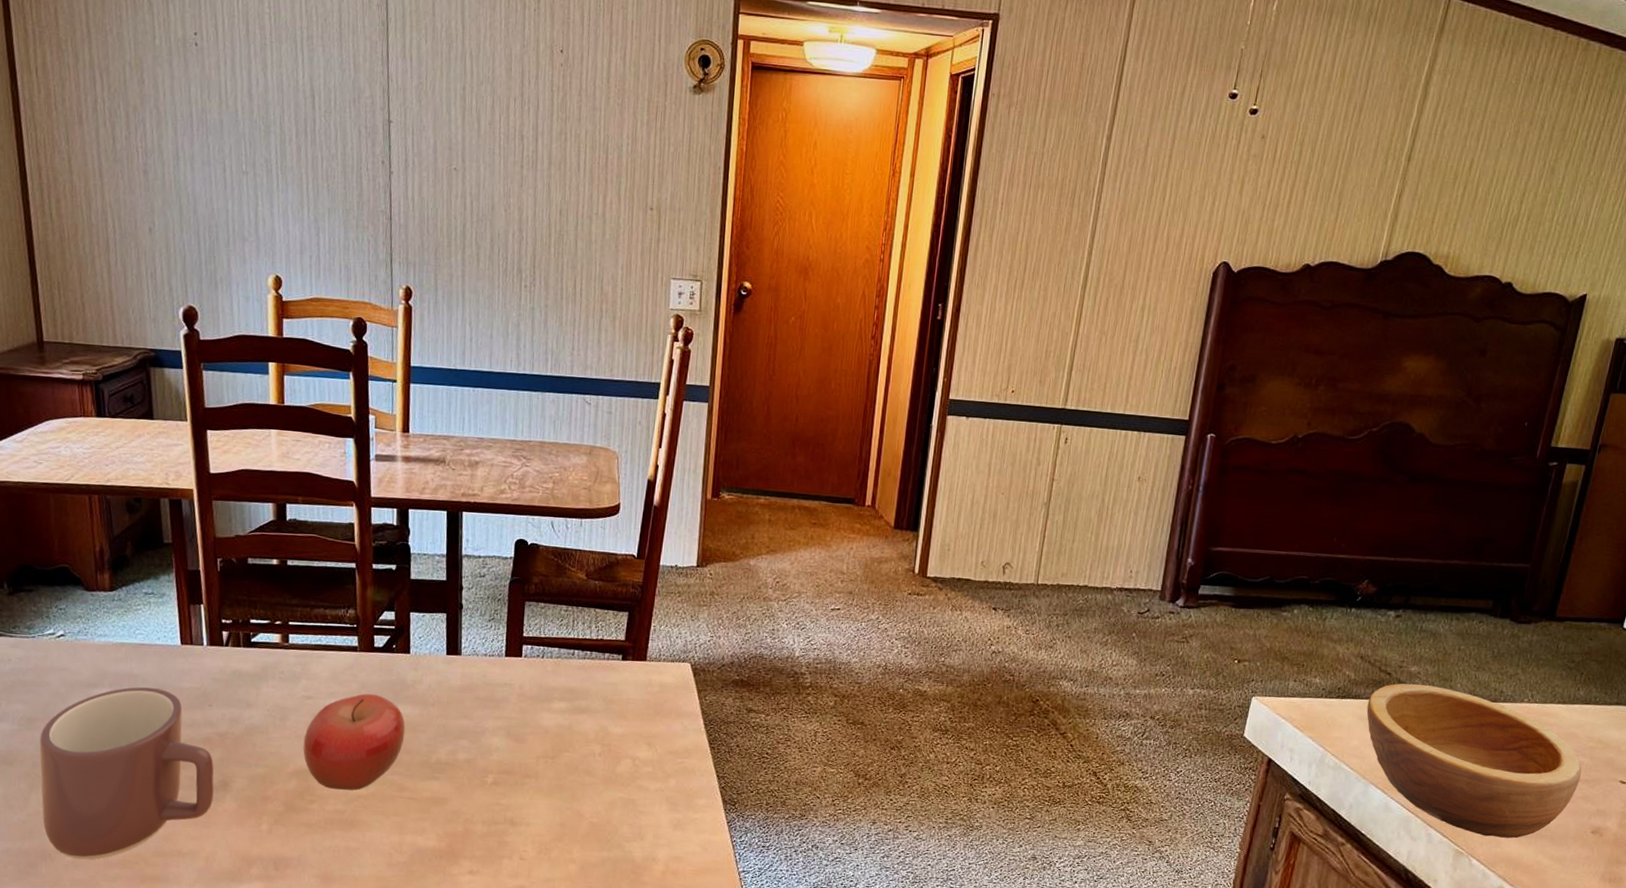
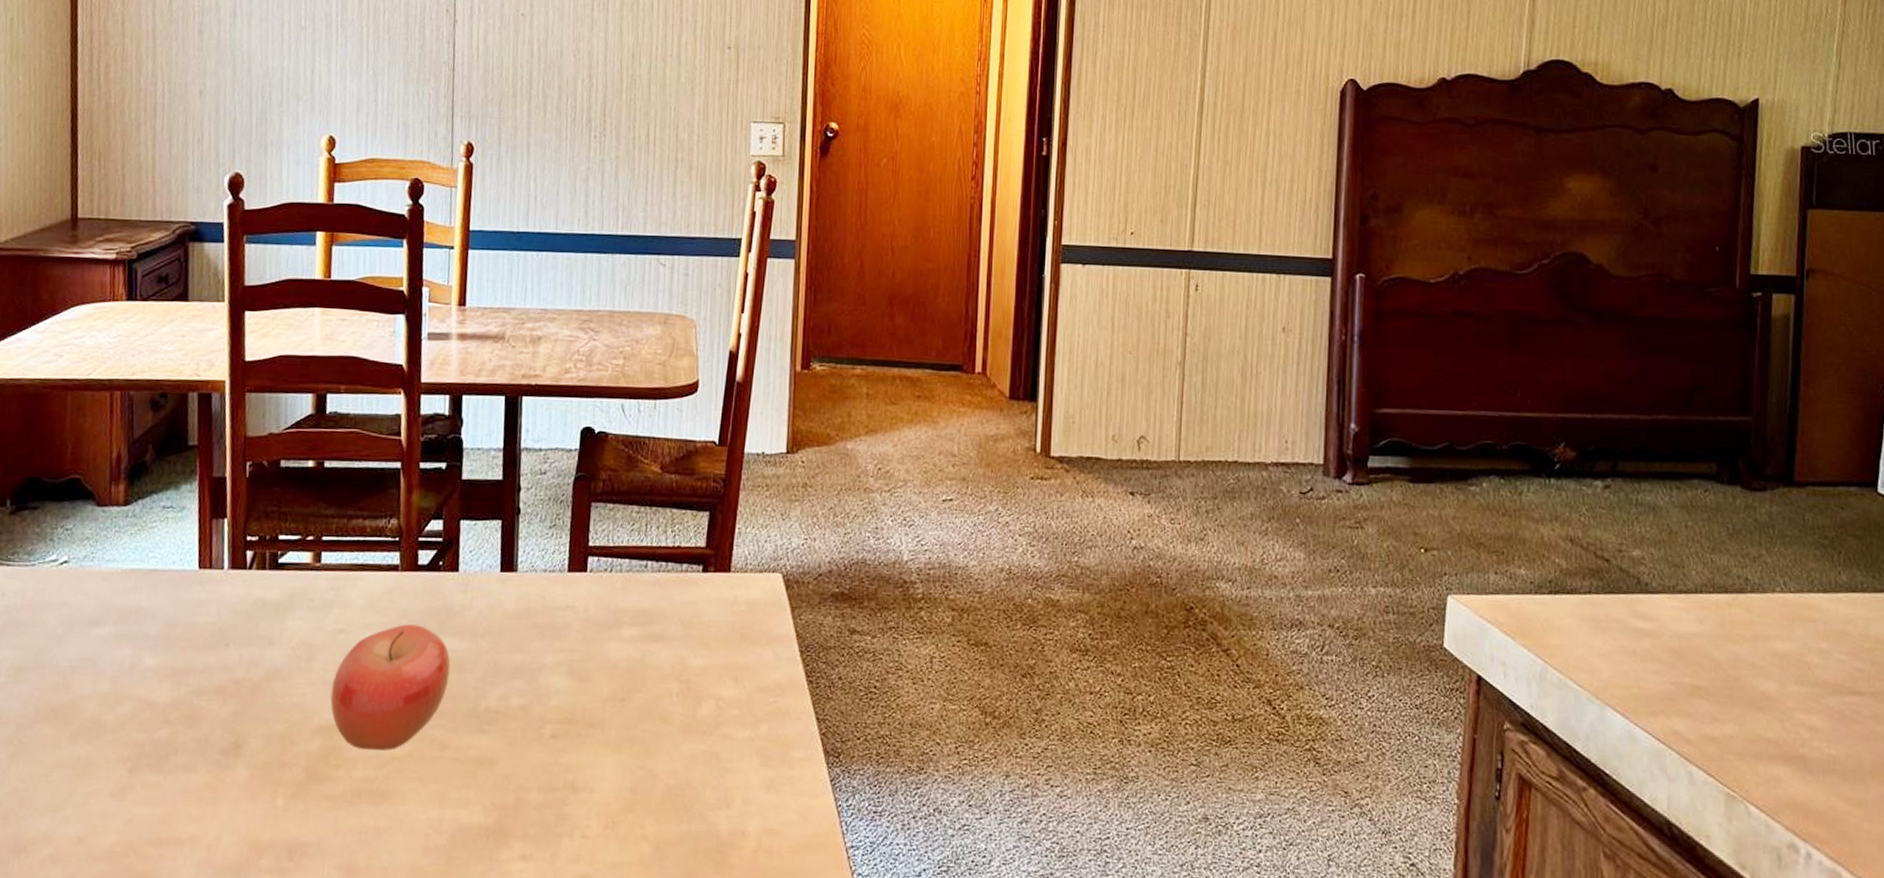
mug: present [39,686,214,860] -> none [21,623,226,853]
bowl: present [1366,683,1582,838] -> none [1587,572,1864,775]

